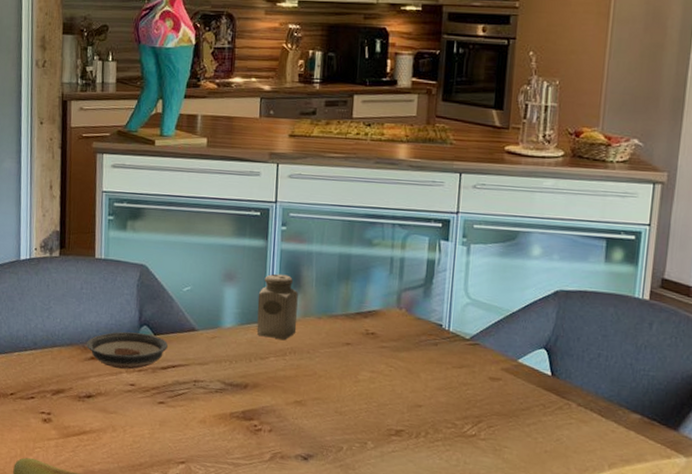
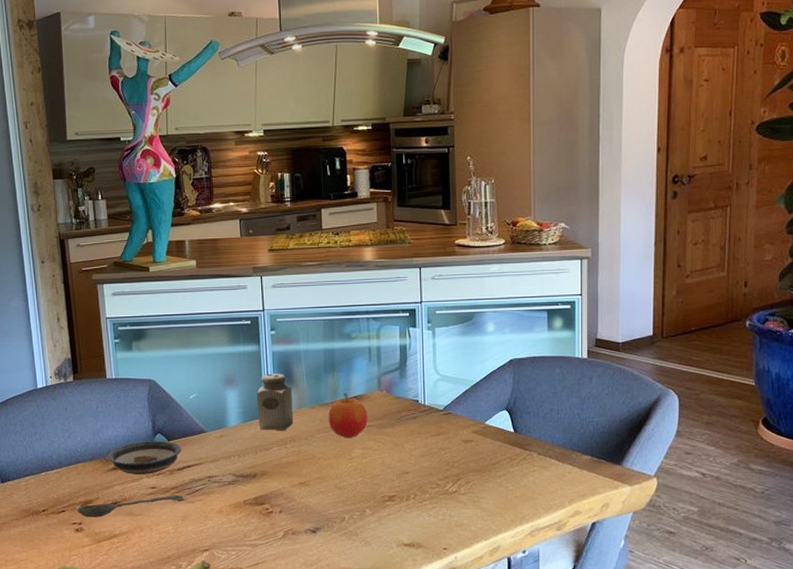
spoon: none [47,394,164,410] -> present [77,494,183,517]
fruit: none [335,306,382,358] -> present [328,393,368,438]

